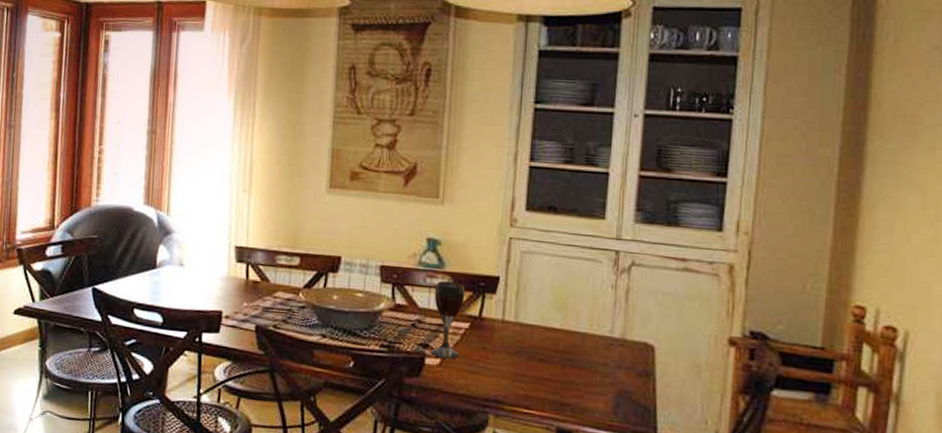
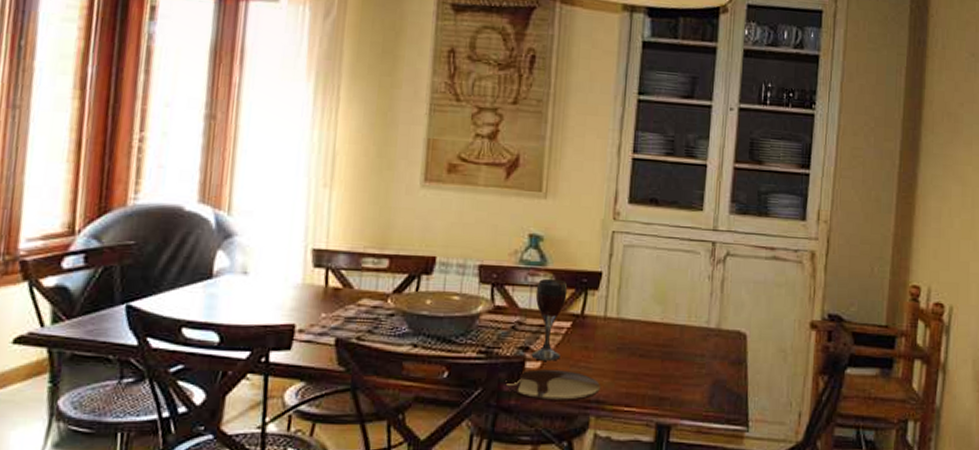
plate: none [406,365,500,399] -> present [505,369,602,402]

